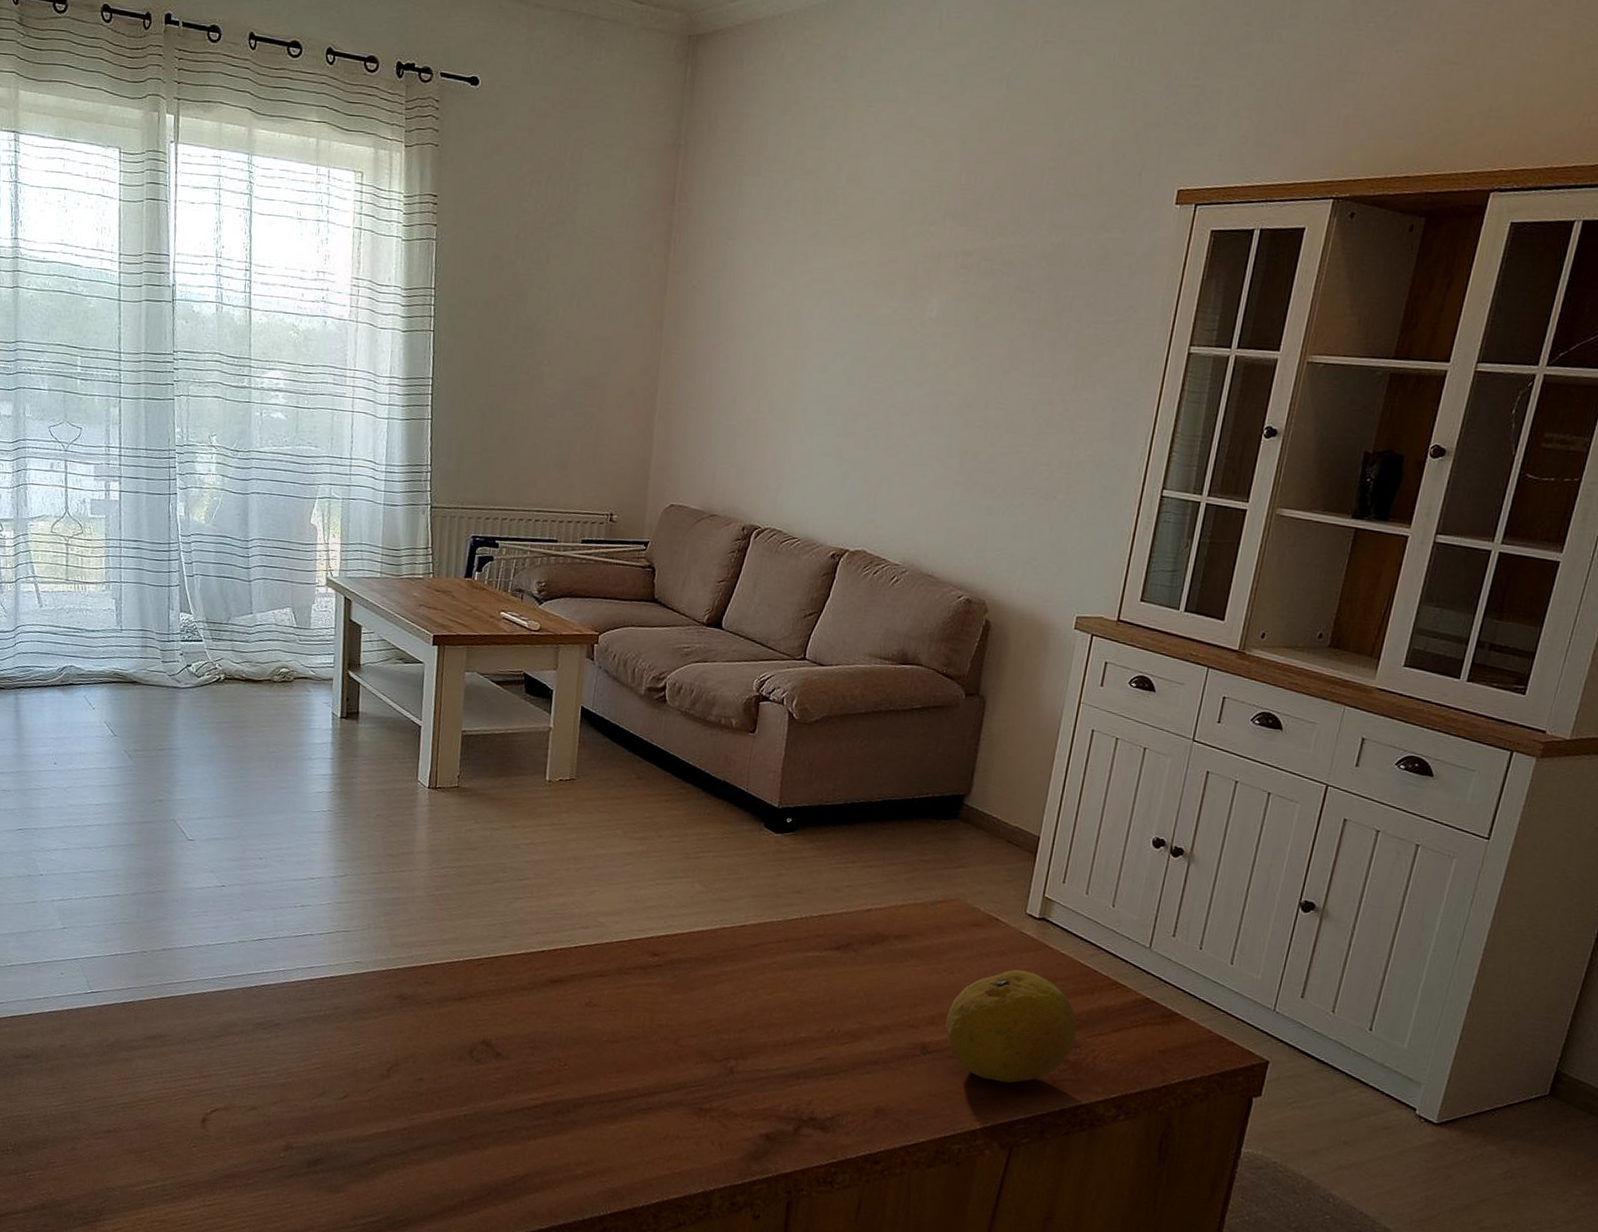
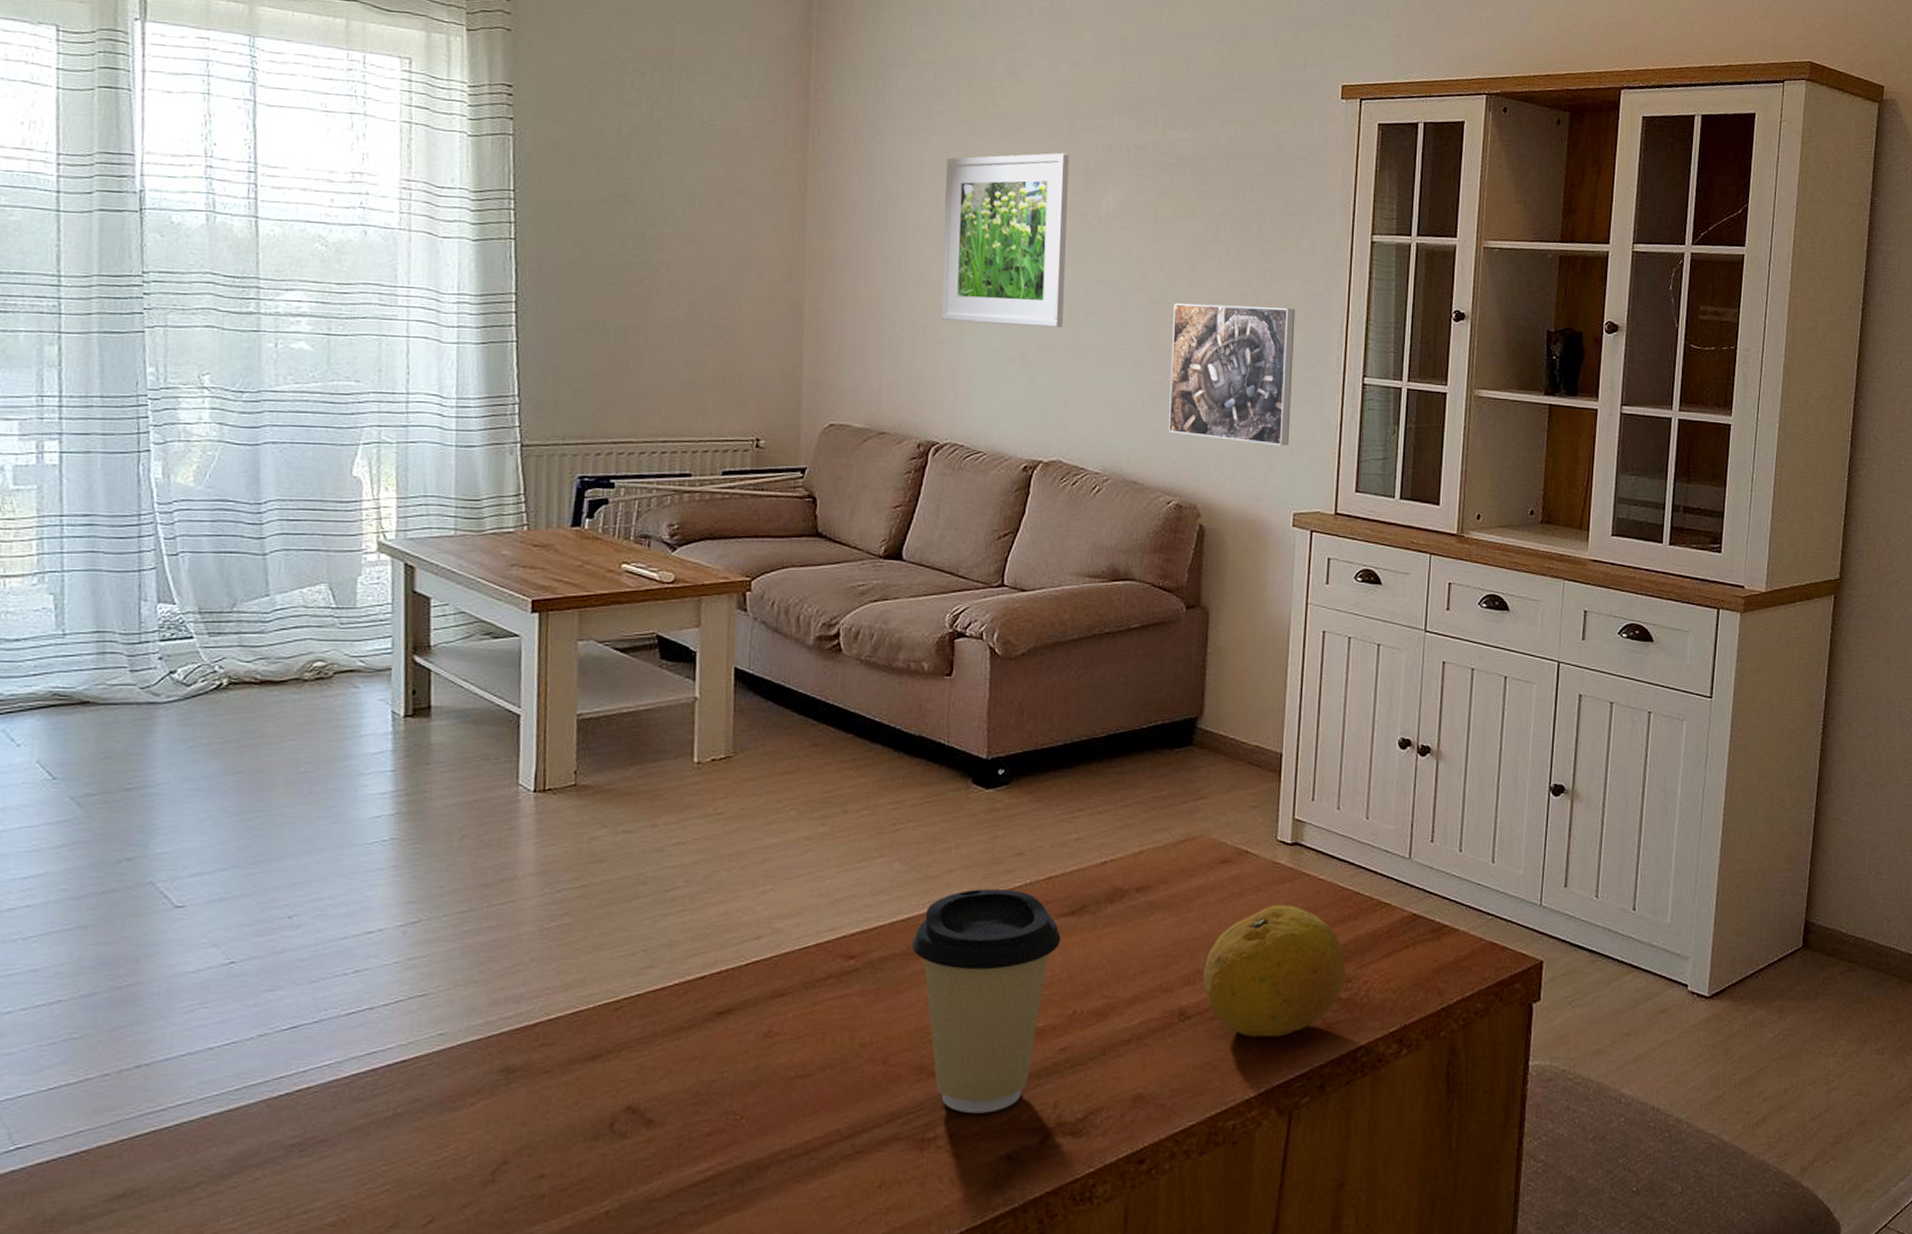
coffee cup: none [704,915,827,1099] -> present [911,888,1061,1114]
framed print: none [772,259,900,427] -> present [941,153,1069,327]
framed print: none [966,407,1102,552] -> present [1169,302,1295,446]

